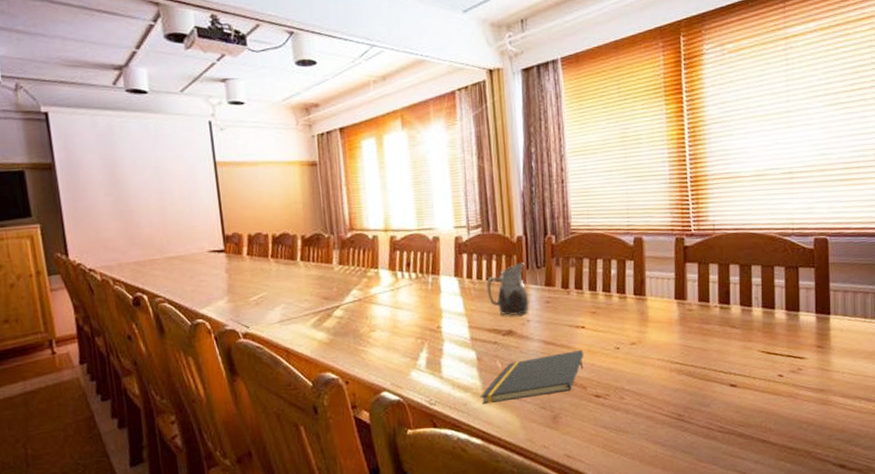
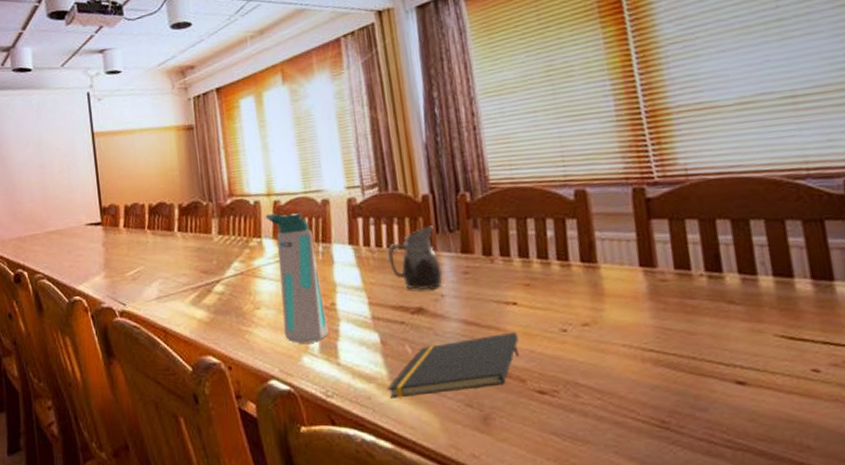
water bottle: none [382,247,434,361] -> present [265,213,329,344]

